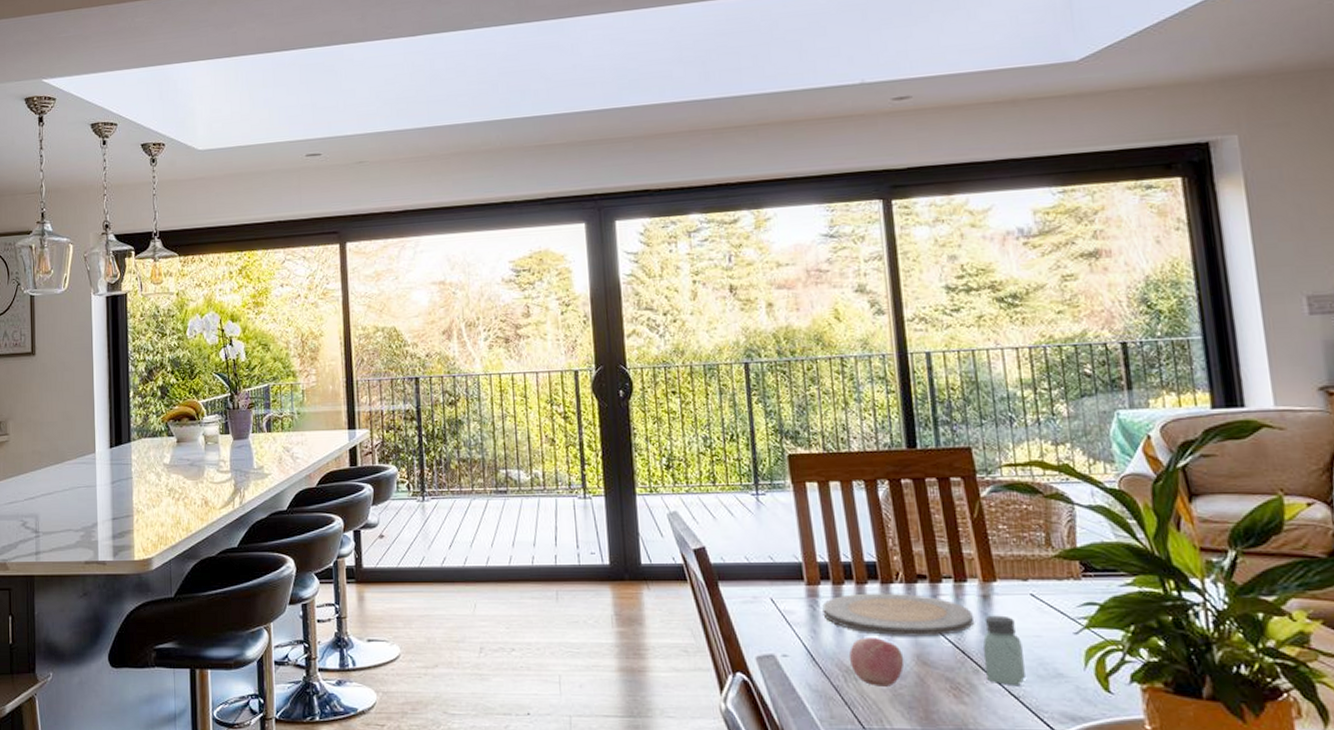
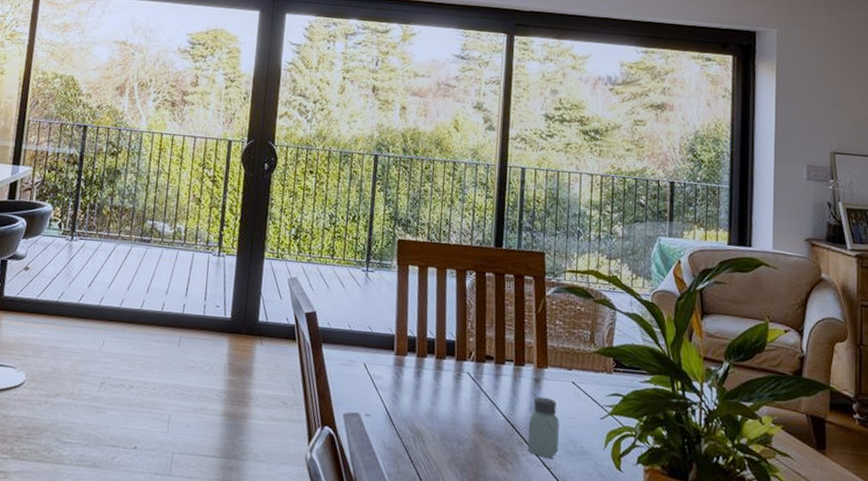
plate: present [822,593,974,637] -> none [405,366,525,410]
apple: present [848,636,905,687] -> none [420,405,465,450]

